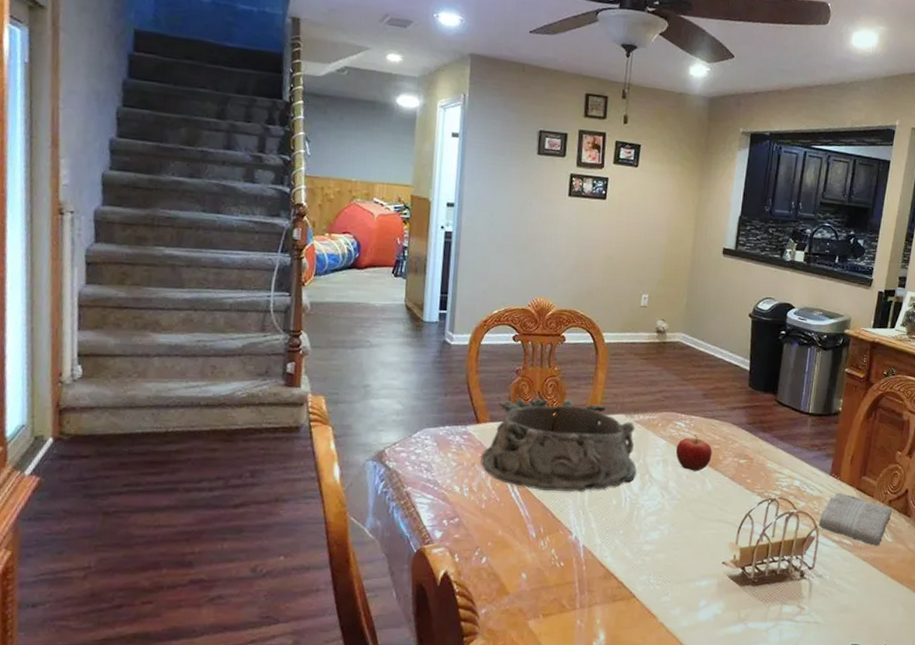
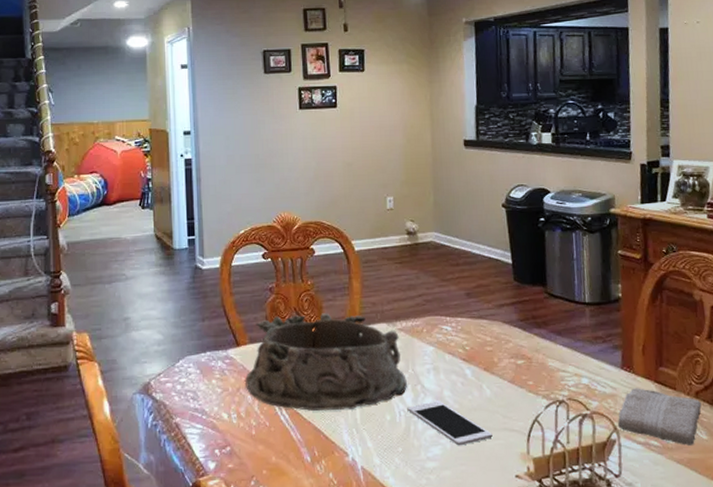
cell phone: none [633,490,708,533] -> present [407,401,493,446]
fruit: present [675,434,712,471] -> none [445,337,486,377]

